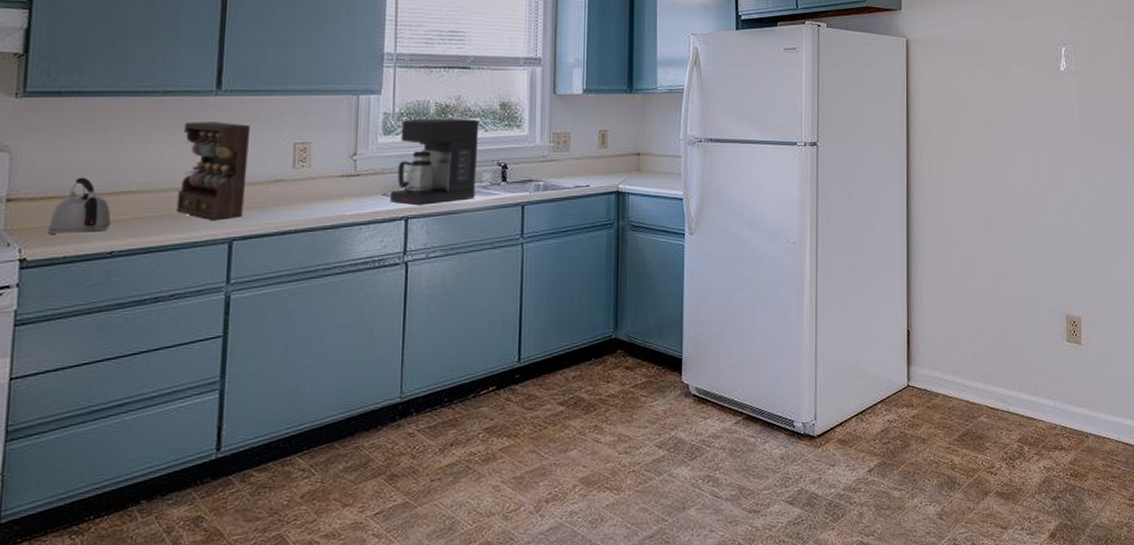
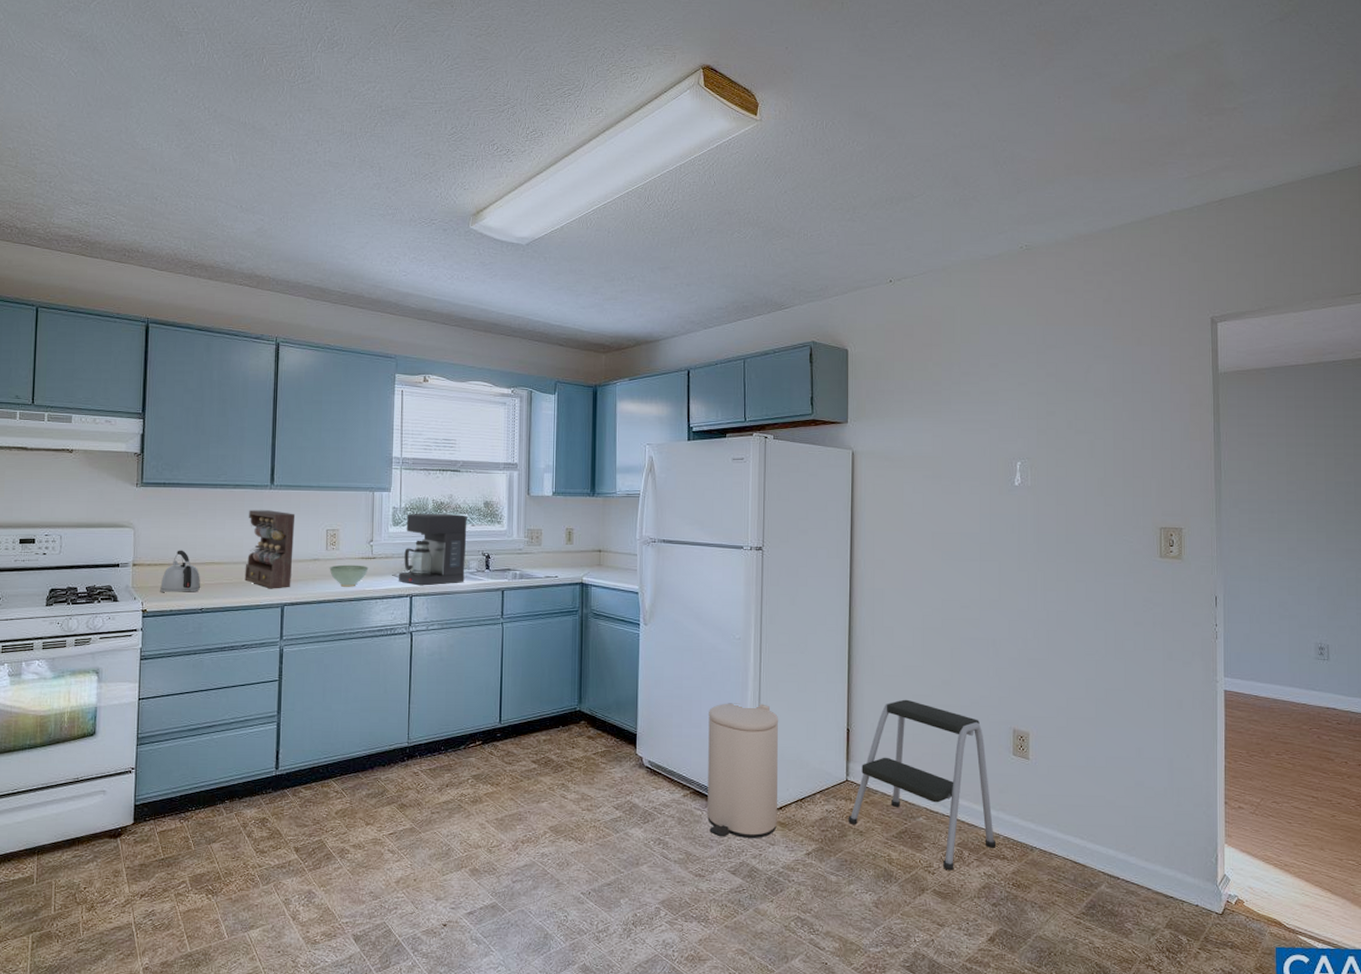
bowl: none [296,184,351,213] -> present [329,564,369,587]
pedal bin: none [762,311,837,465] -> present [707,703,779,838]
step stool: none [910,294,1055,469] -> present [848,699,997,871]

